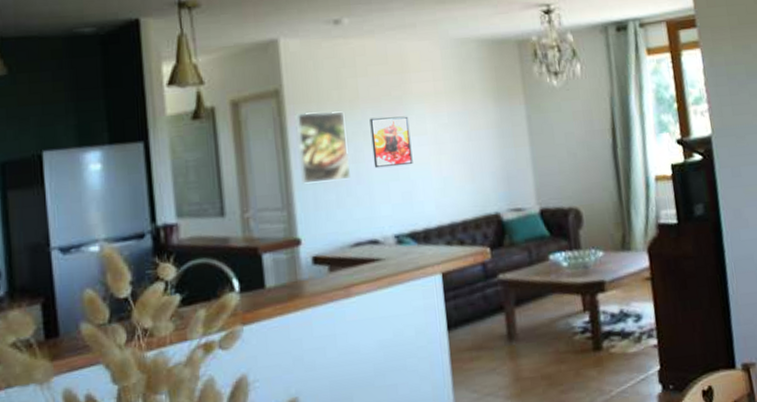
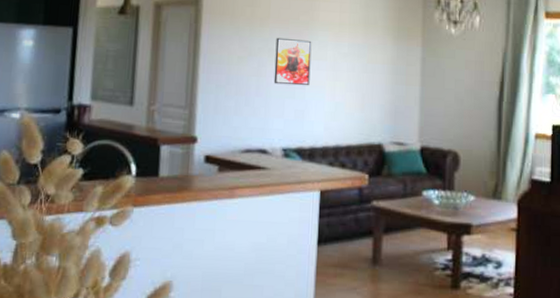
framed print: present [295,111,350,184] -> none [205,22,254,90]

